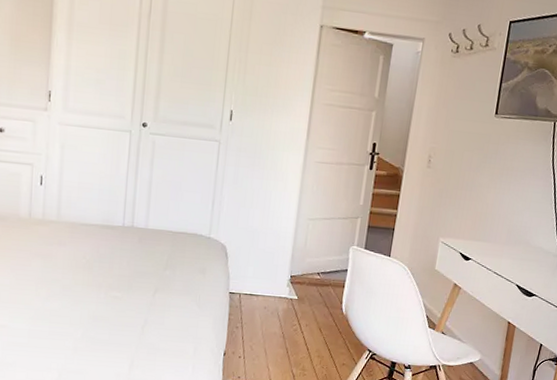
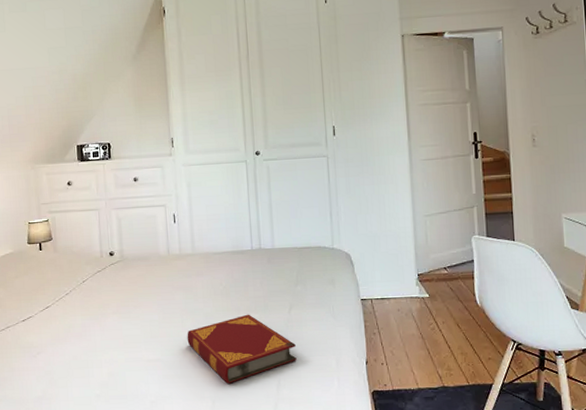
hardback book: none [39,291,155,358] -> present [187,314,297,384]

